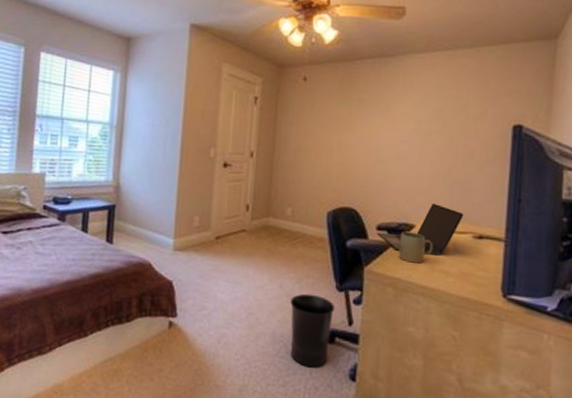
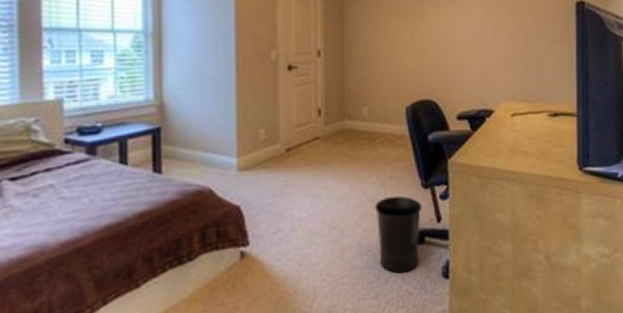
laptop: present [376,203,464,256] -> none [457,85,539,138]
mug: present [398,231,433,263] -> none [480,117,513,149]

